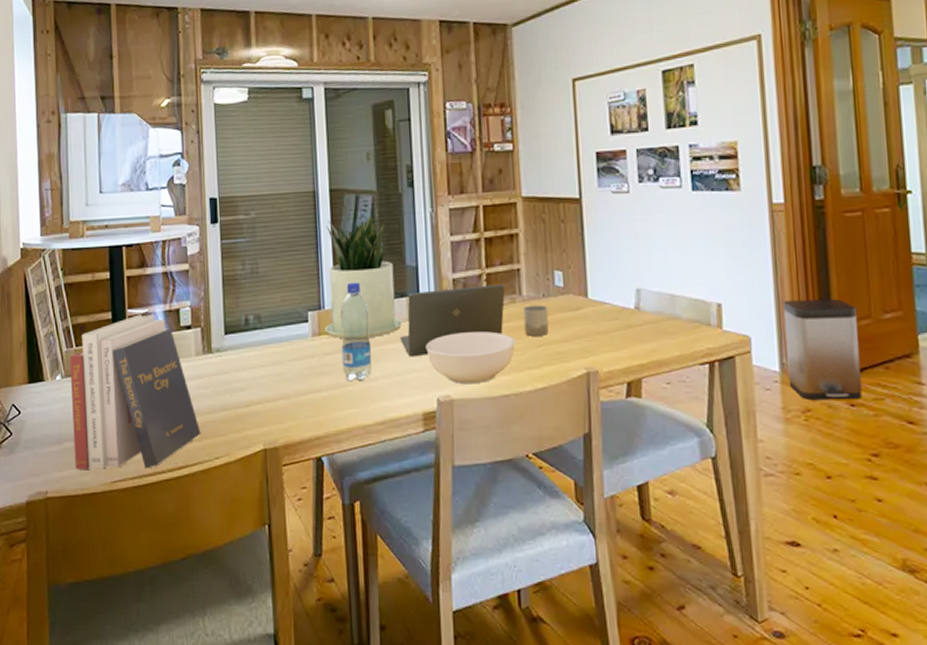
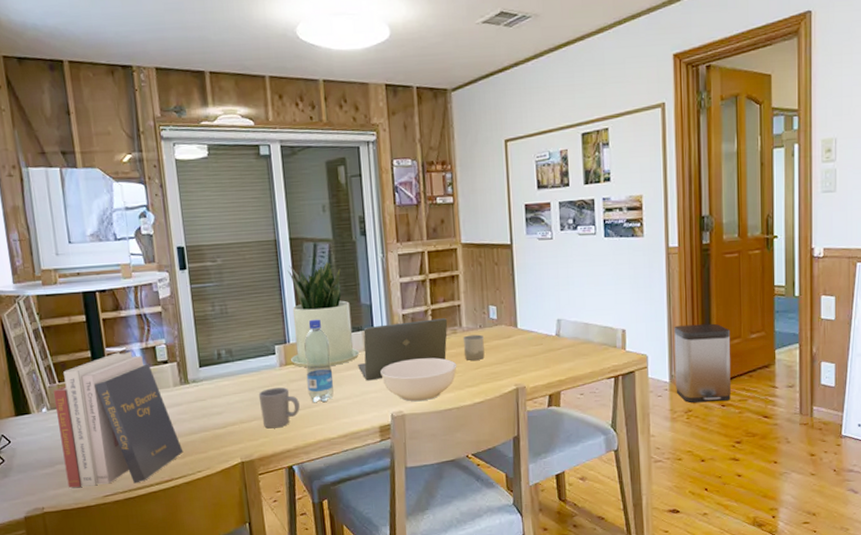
mug: none [287,361,333,410] -> present [258,387,300,429]

